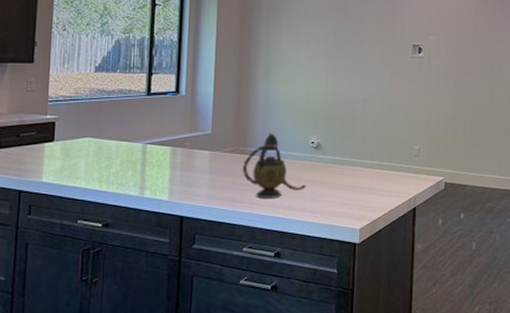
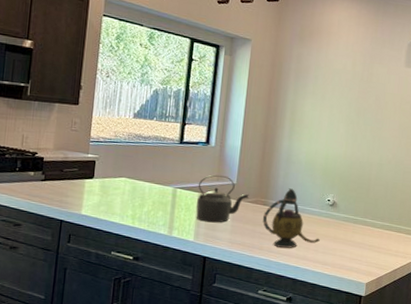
kettle: none [169,125,226,178] -> present [196,174,249,223]

